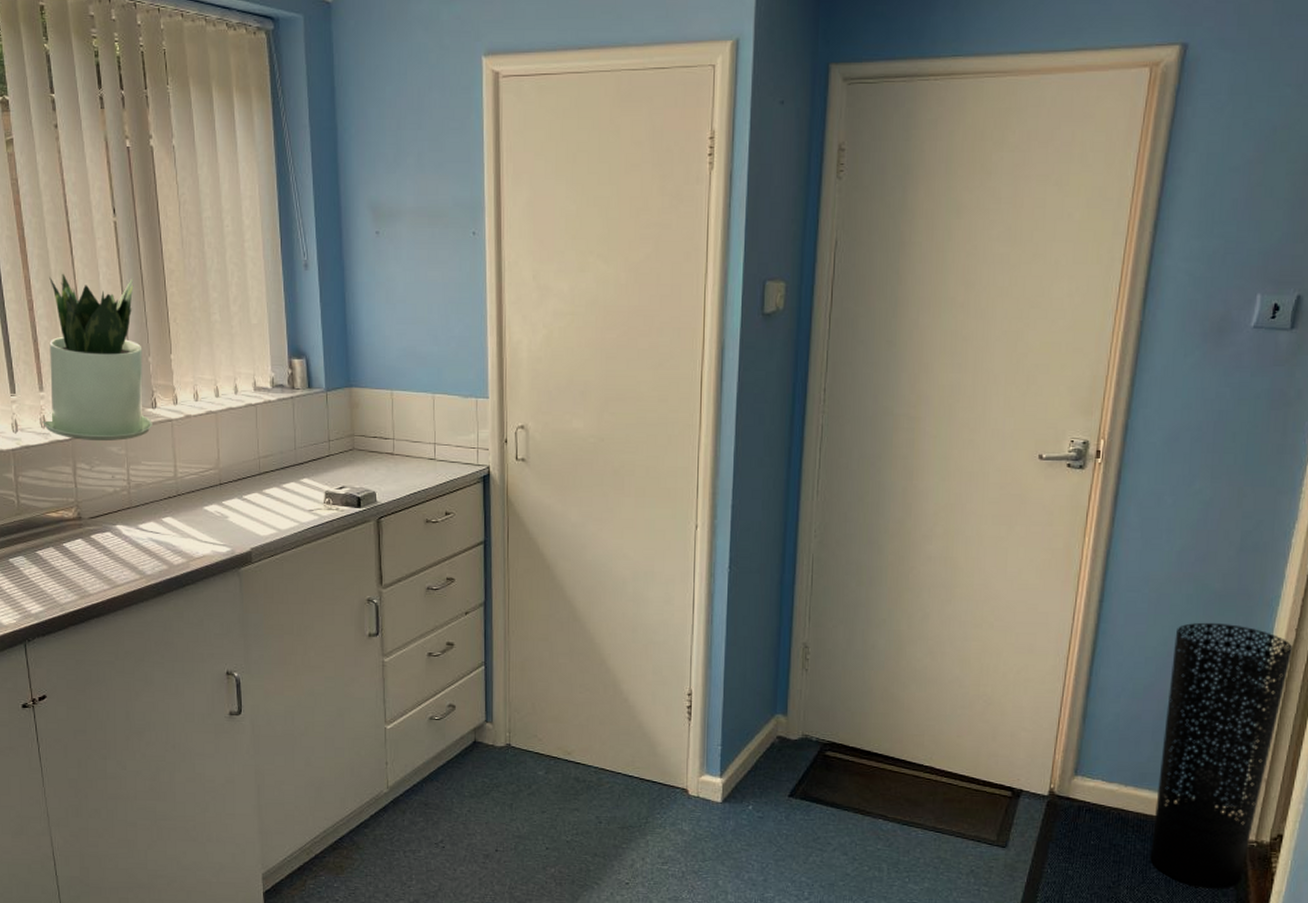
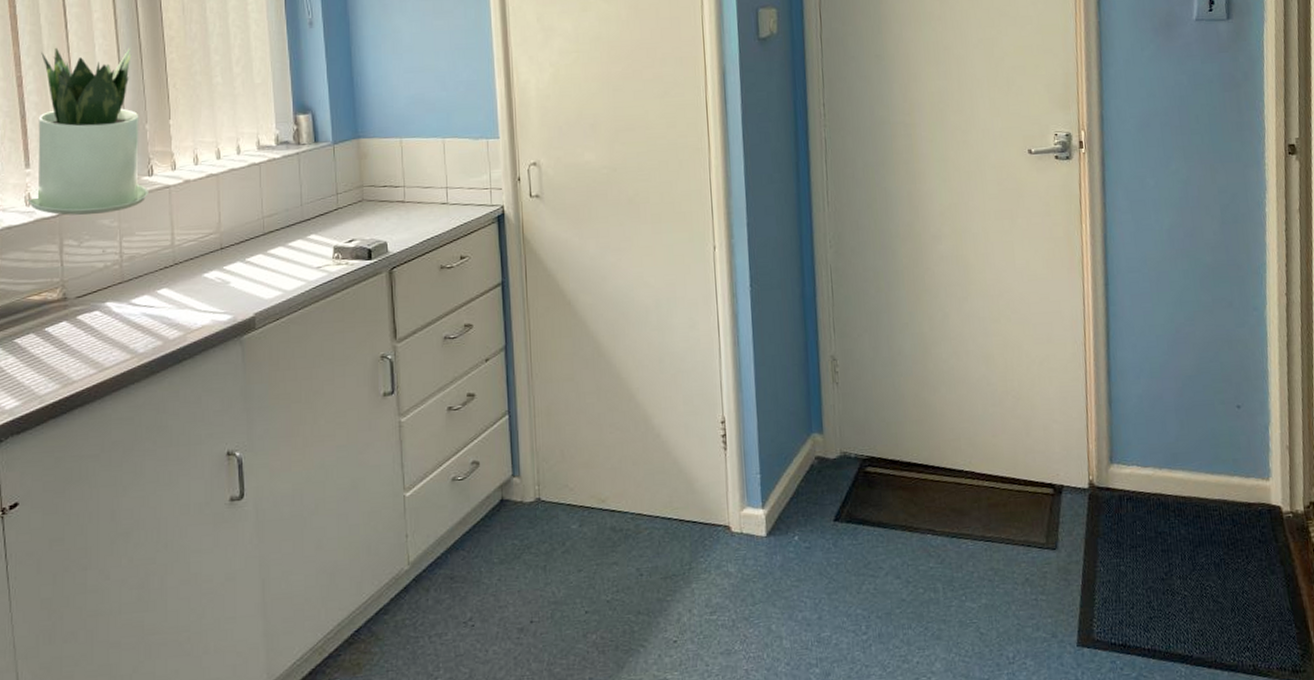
umbrella stand: present [1150,622,1294,889] -> none [1179,294,1288,568]

